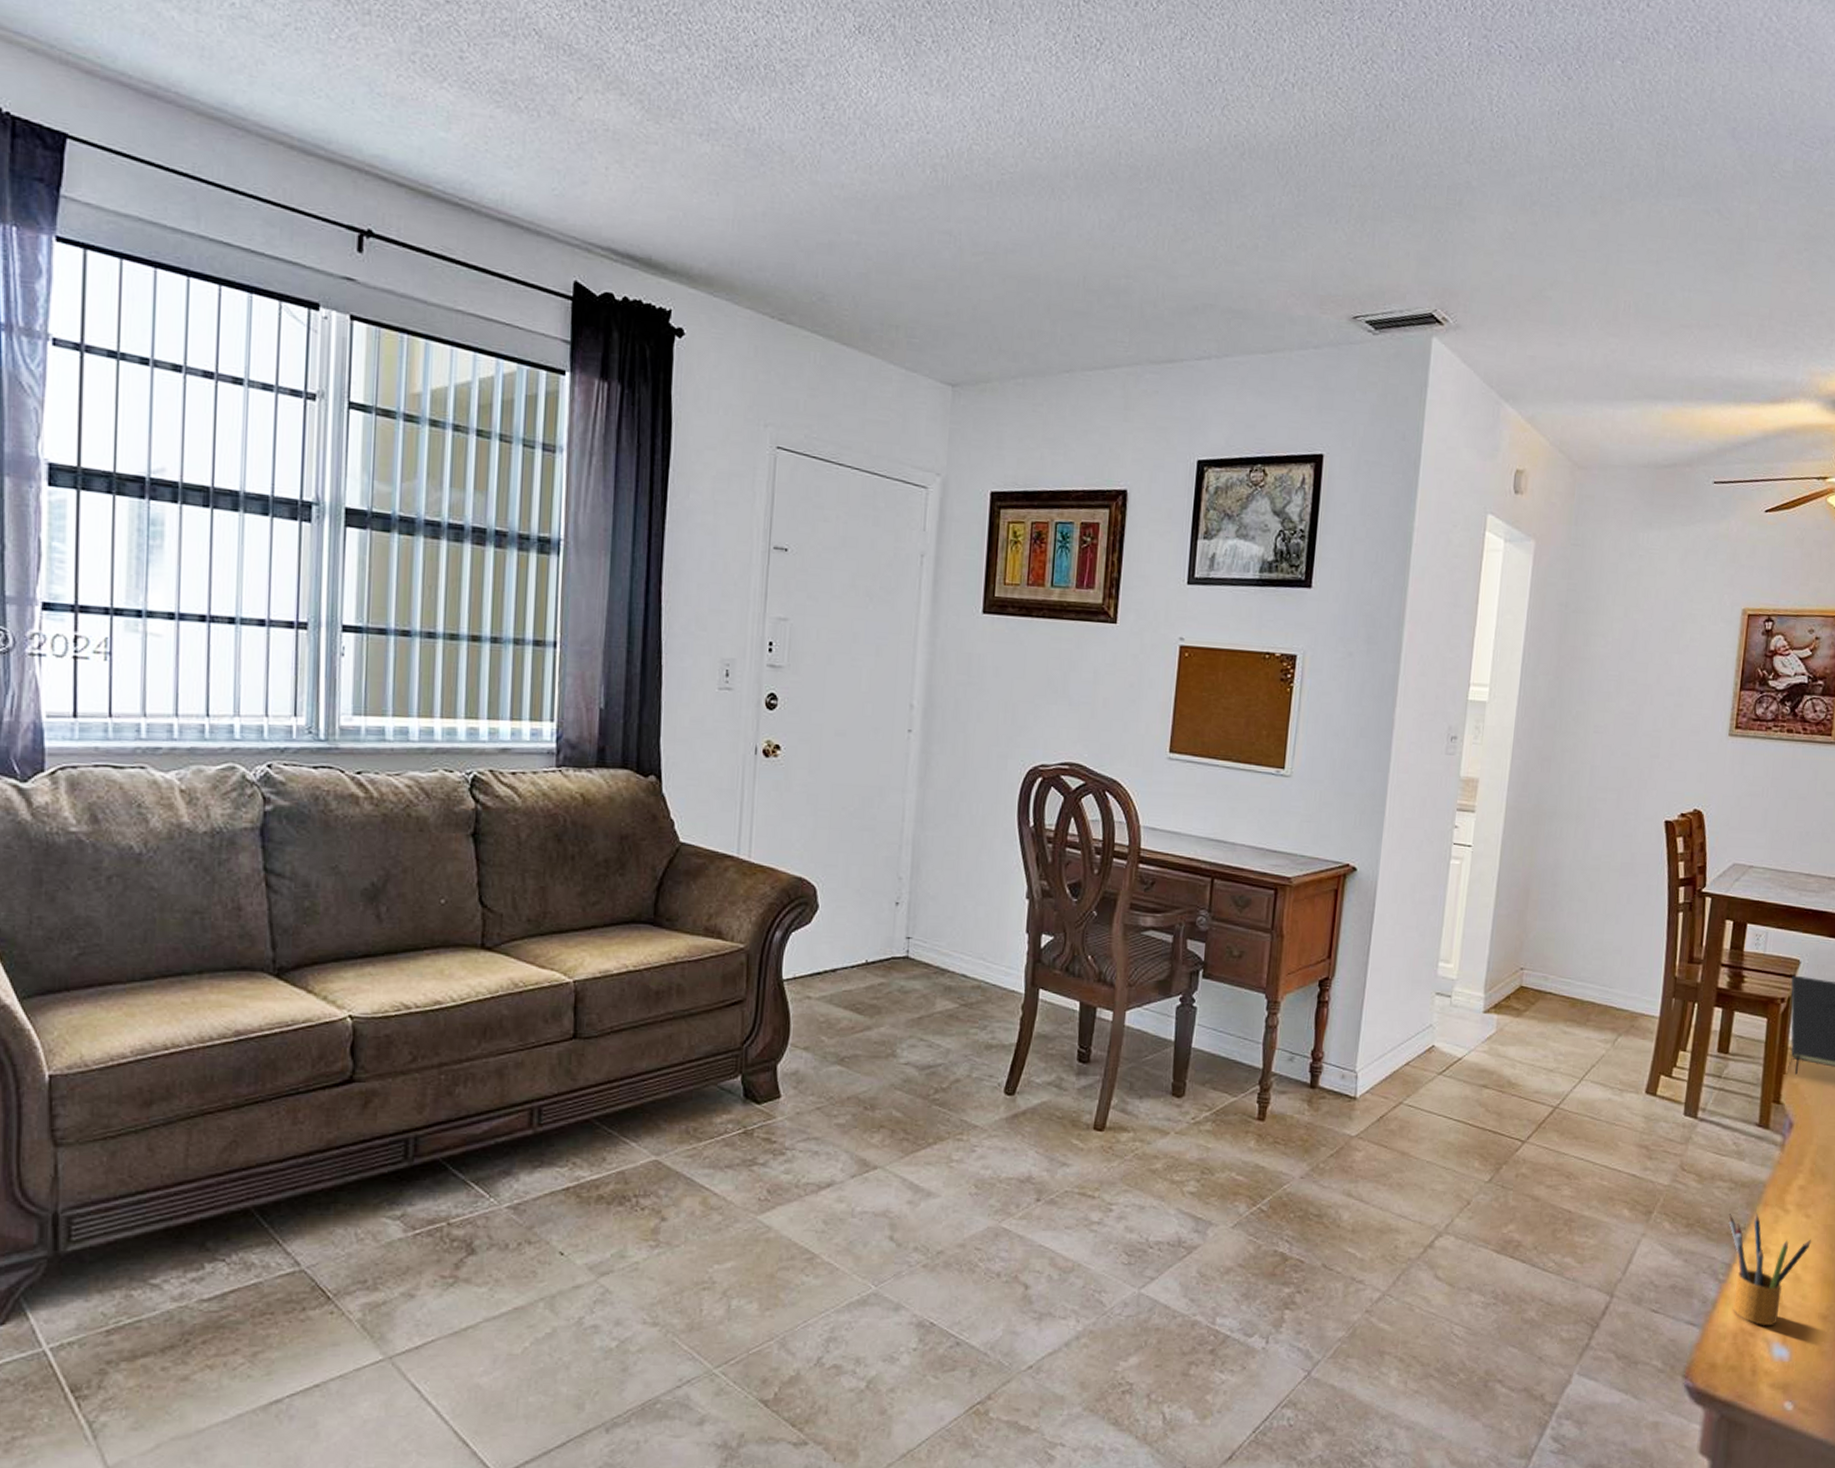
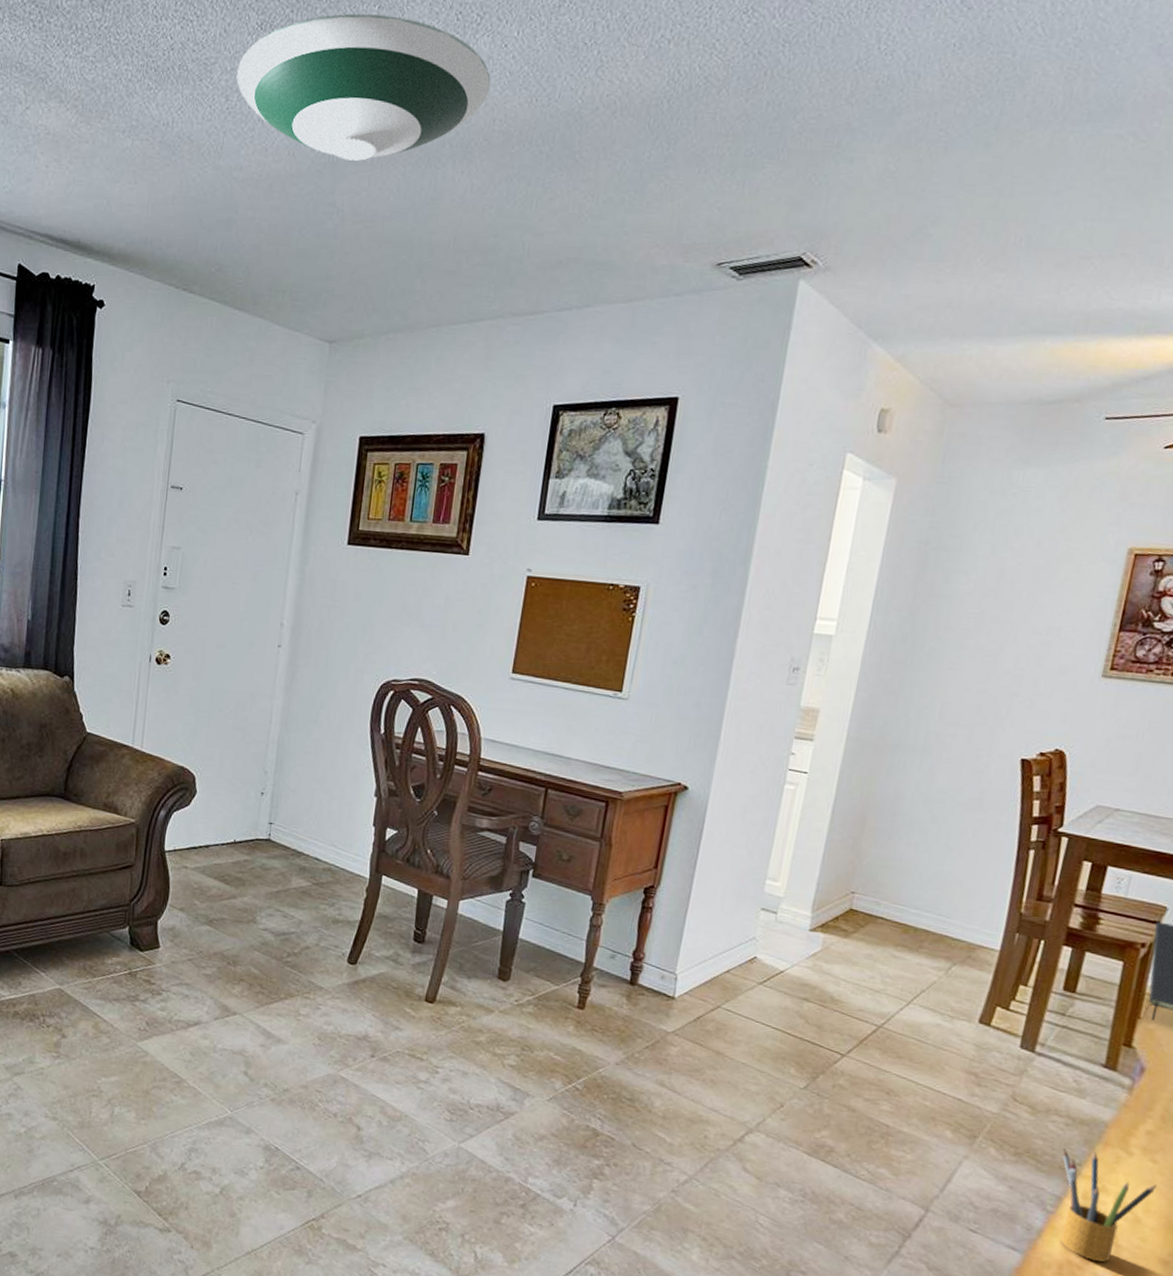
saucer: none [833,24,1115,187] -> present [236,13,491,161]

